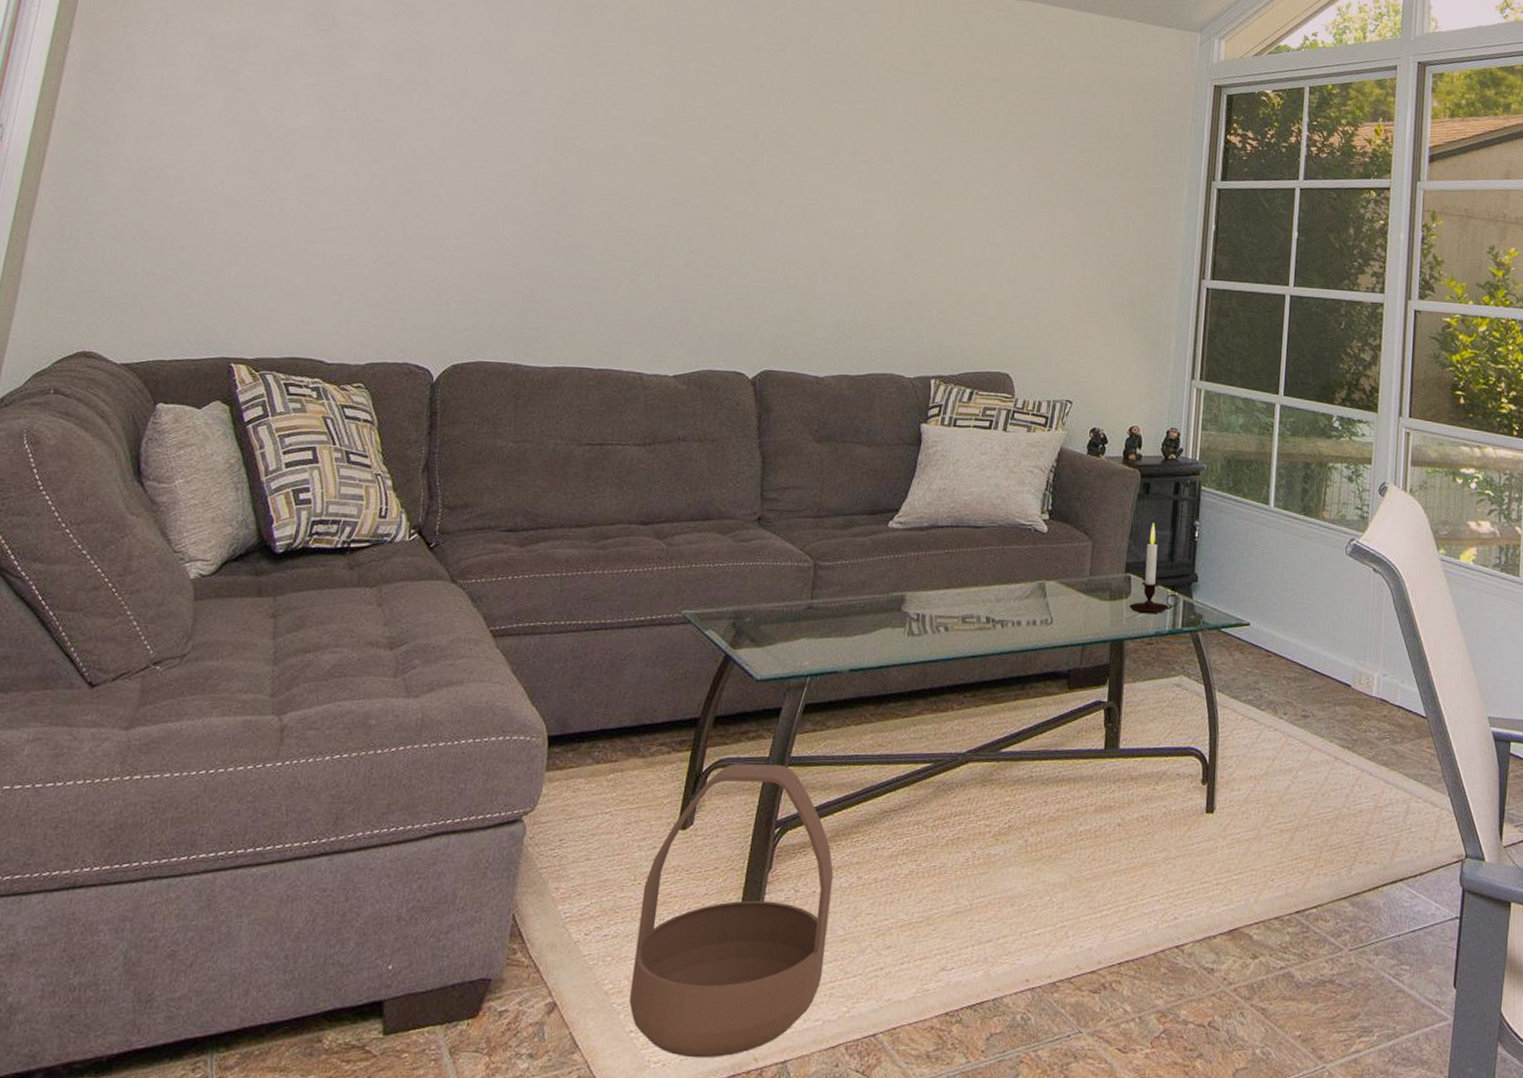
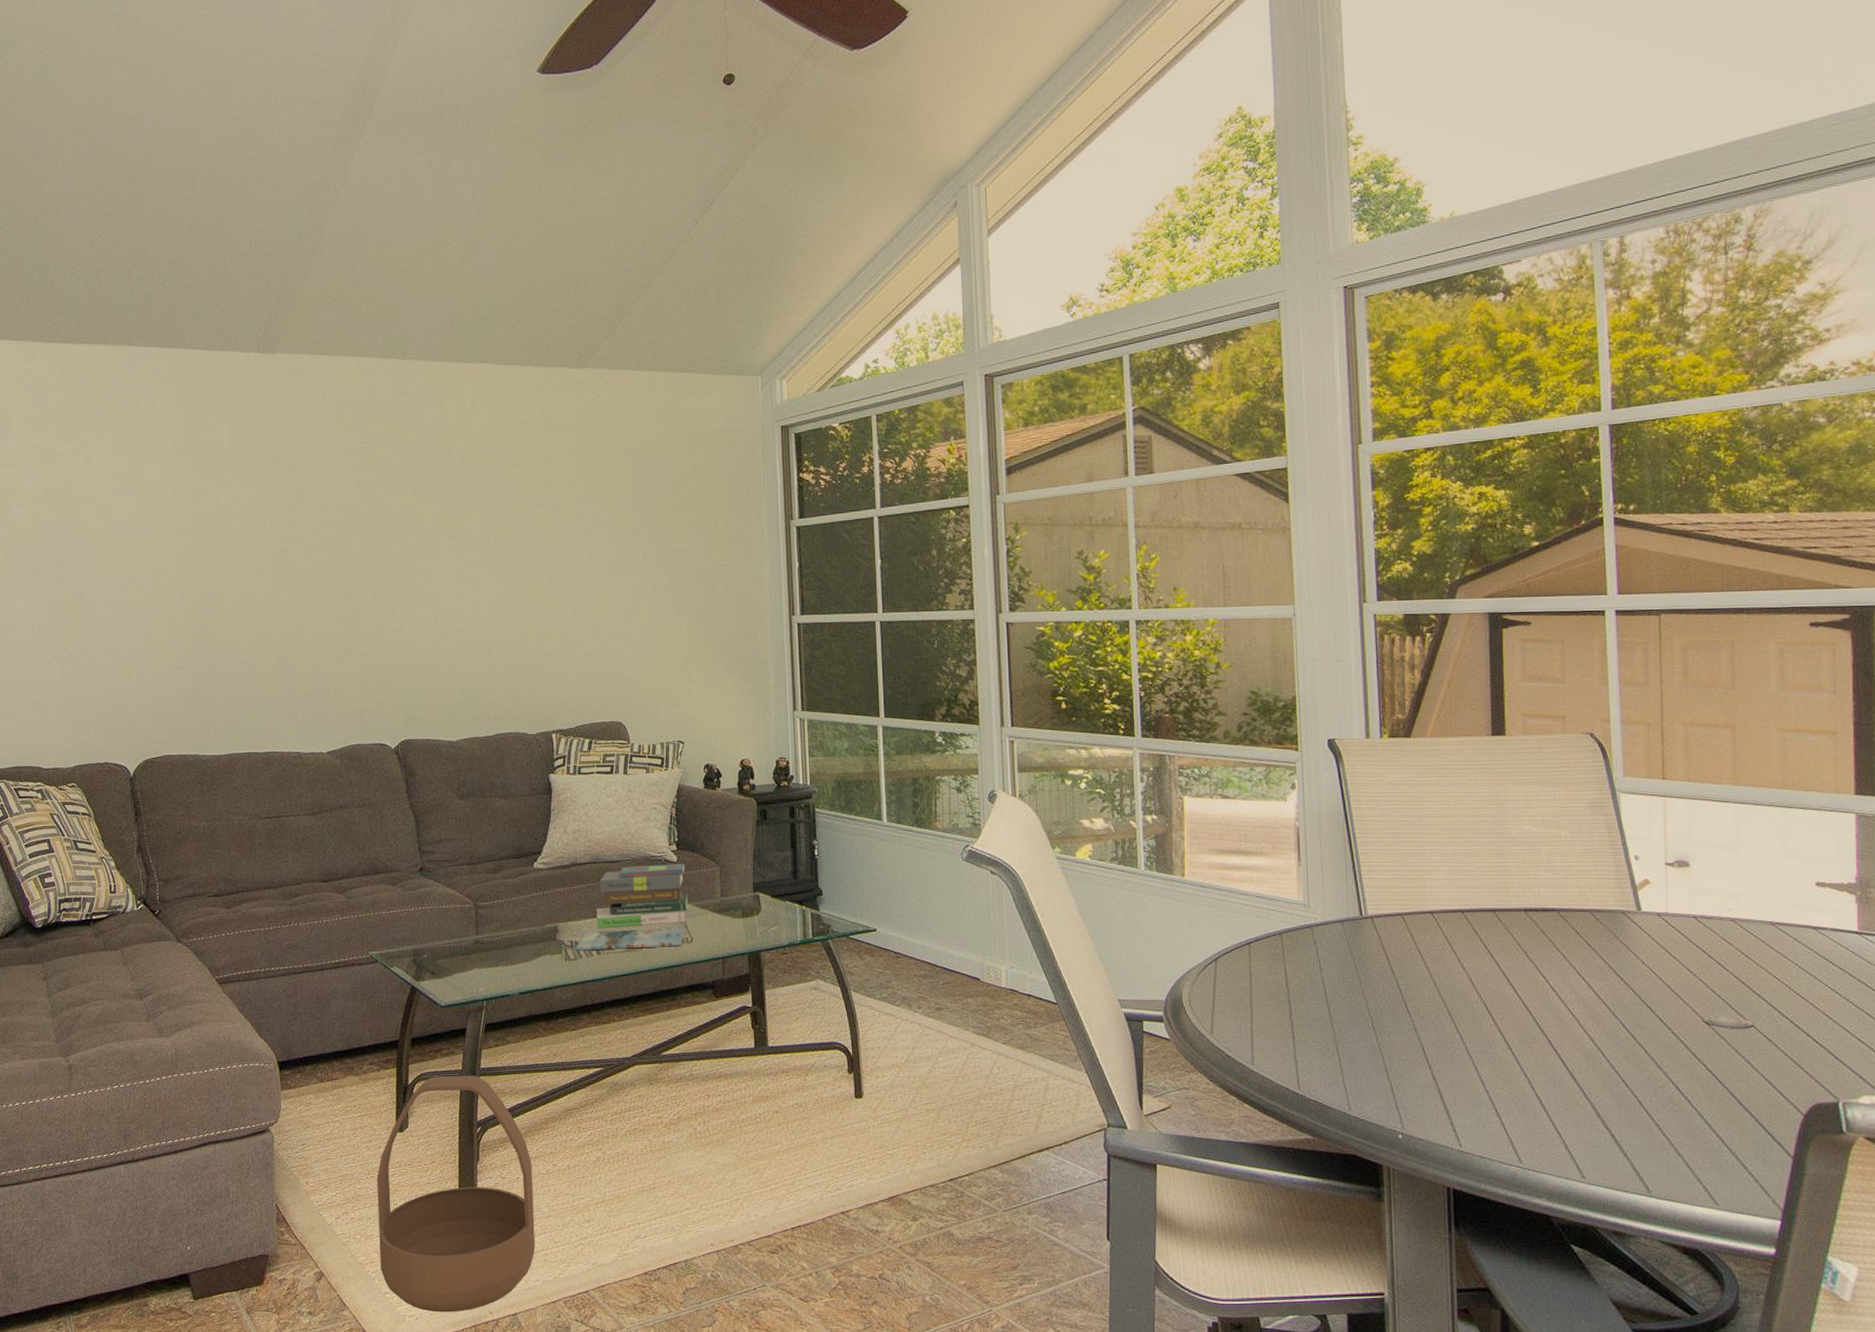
magazine: none [920,604,1047,628] -> present [575,927,686,951]
books: none [949,533,1055,602] -> present [596,864,688,929]
candle: present [1129,523,1180,614] -> none [761,845,808,928]

